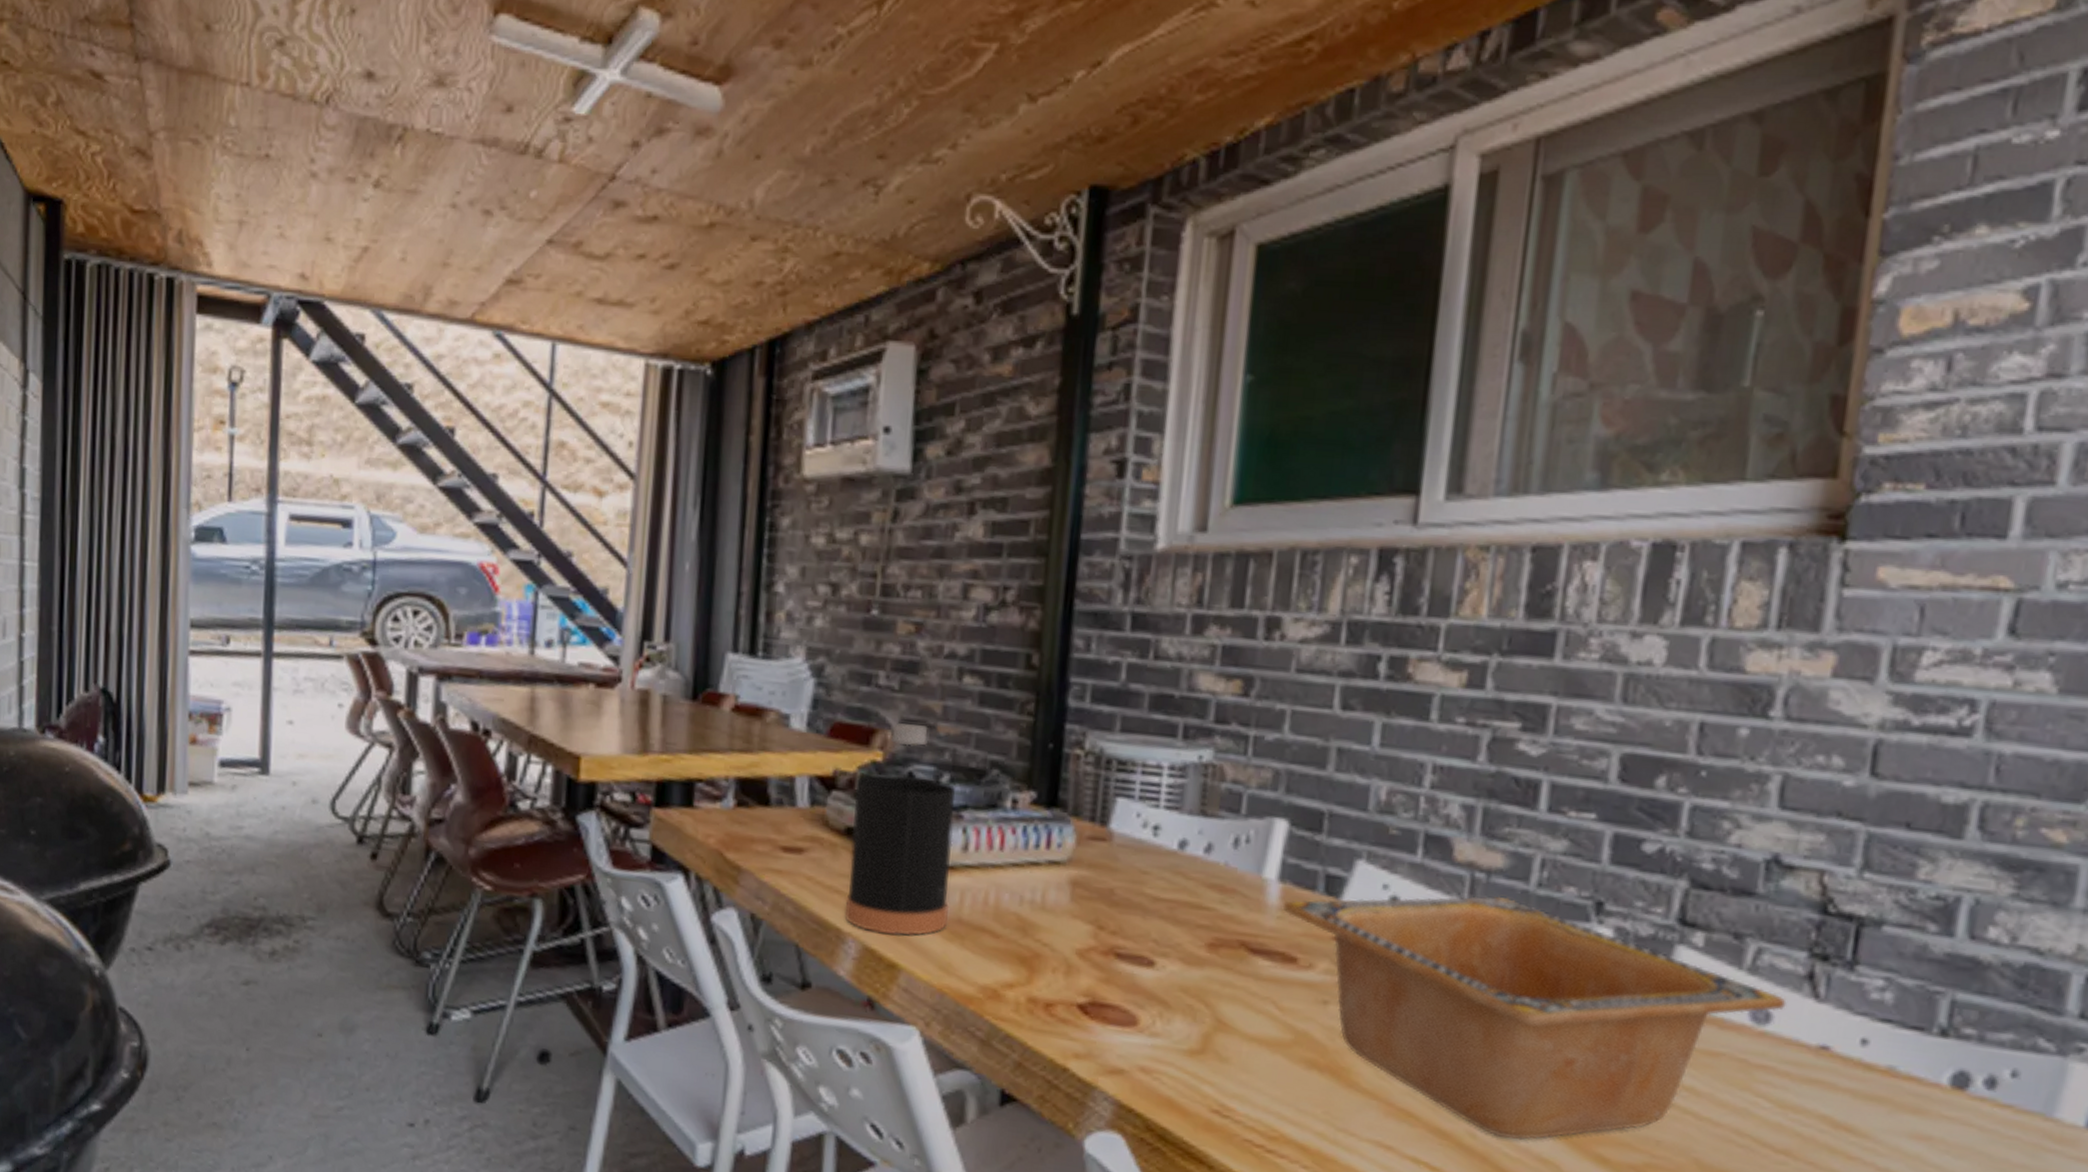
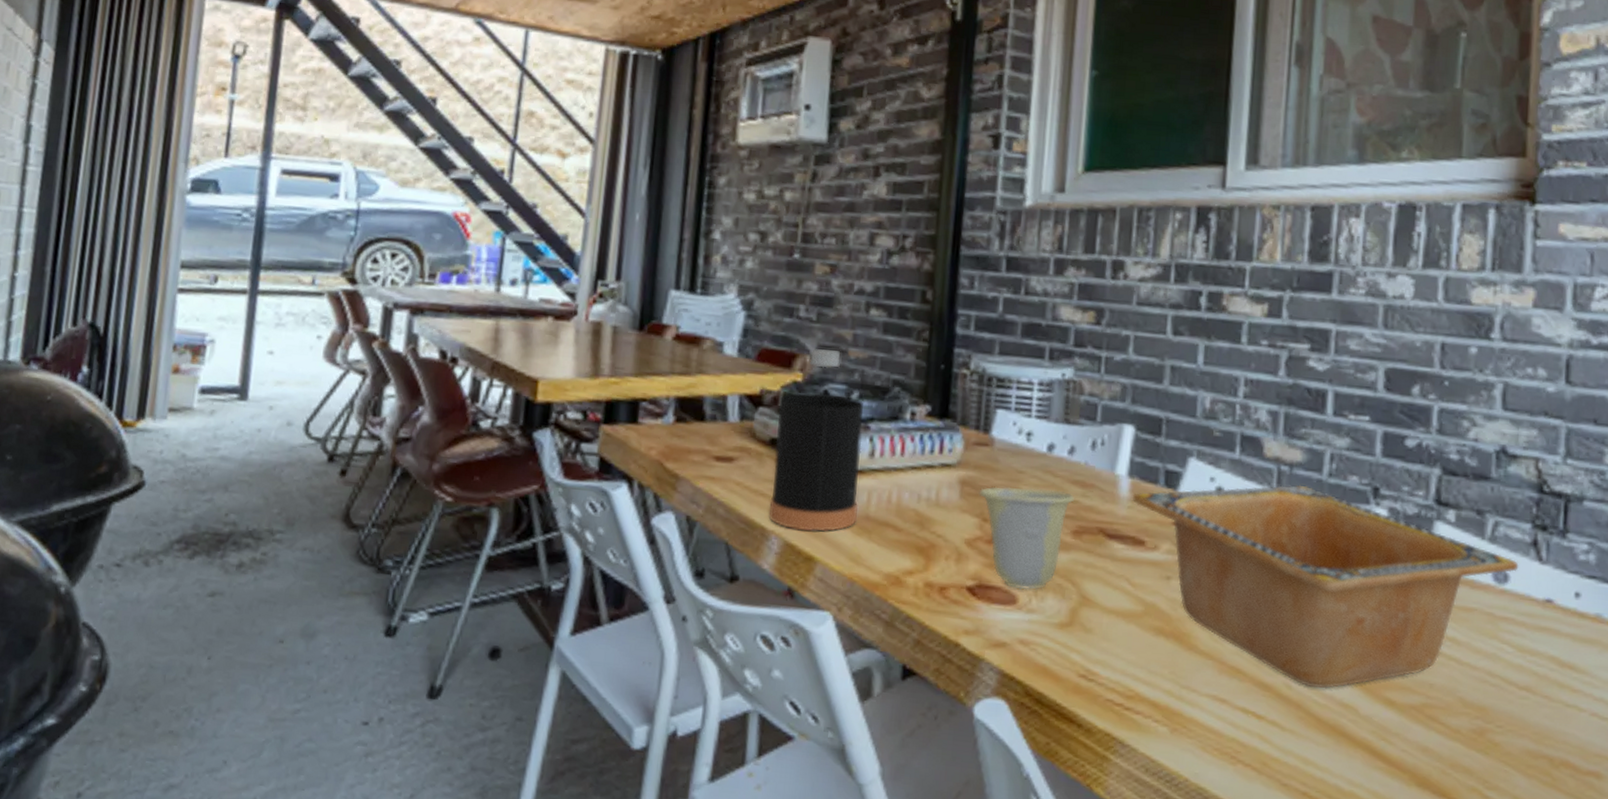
cup: none [1093,889,1212,1011] -> present [978,486,1075,590]

